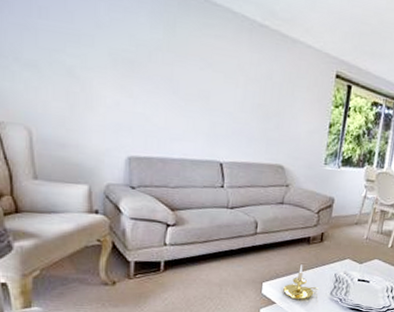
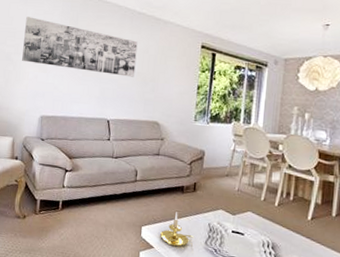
wall art: none [94,13,259,110] -> present [22,17,138,77]

